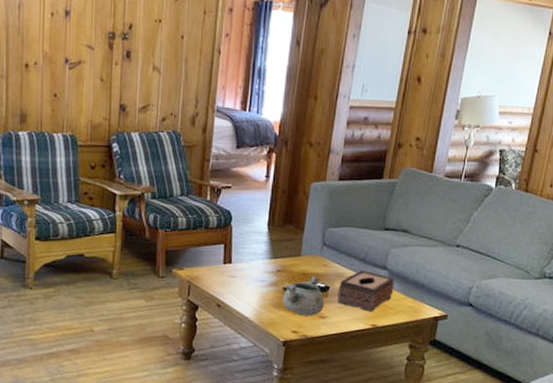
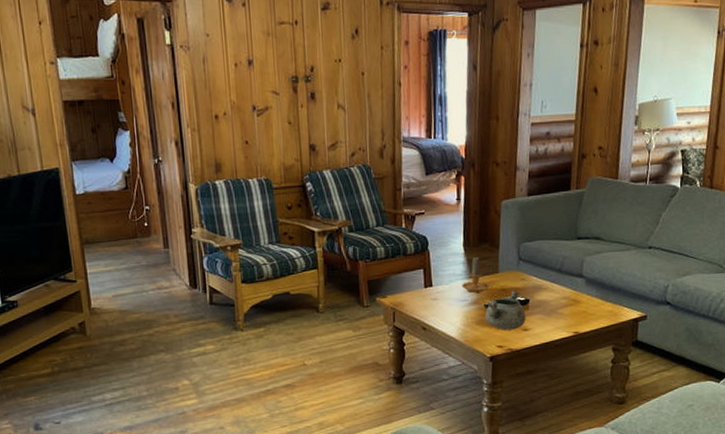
candle: none [261,238,296,274] -> present [461,257,495,293]
tissue box: present [337,269,395,312] -> none [538,280,592,320]

